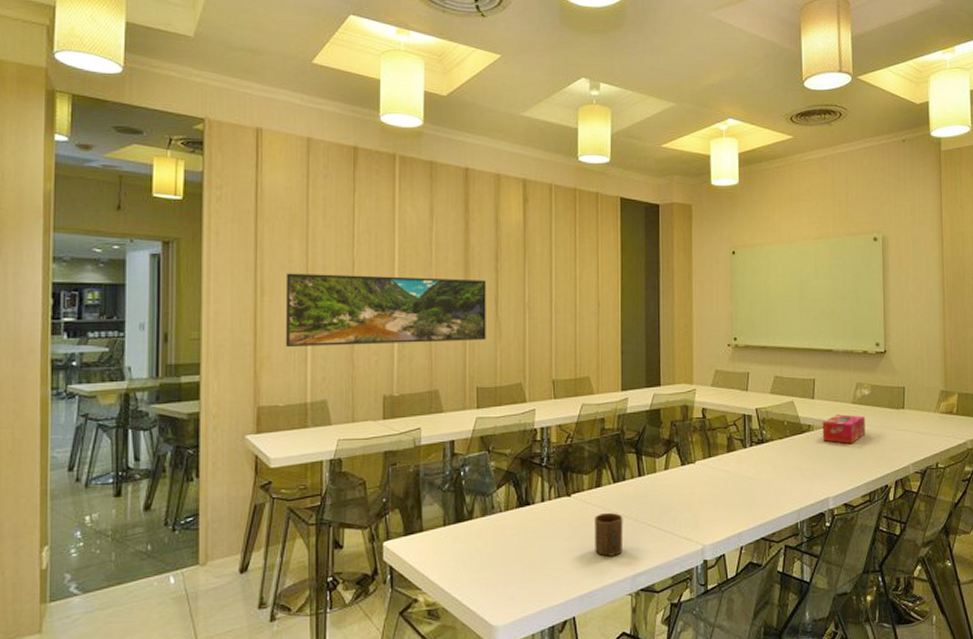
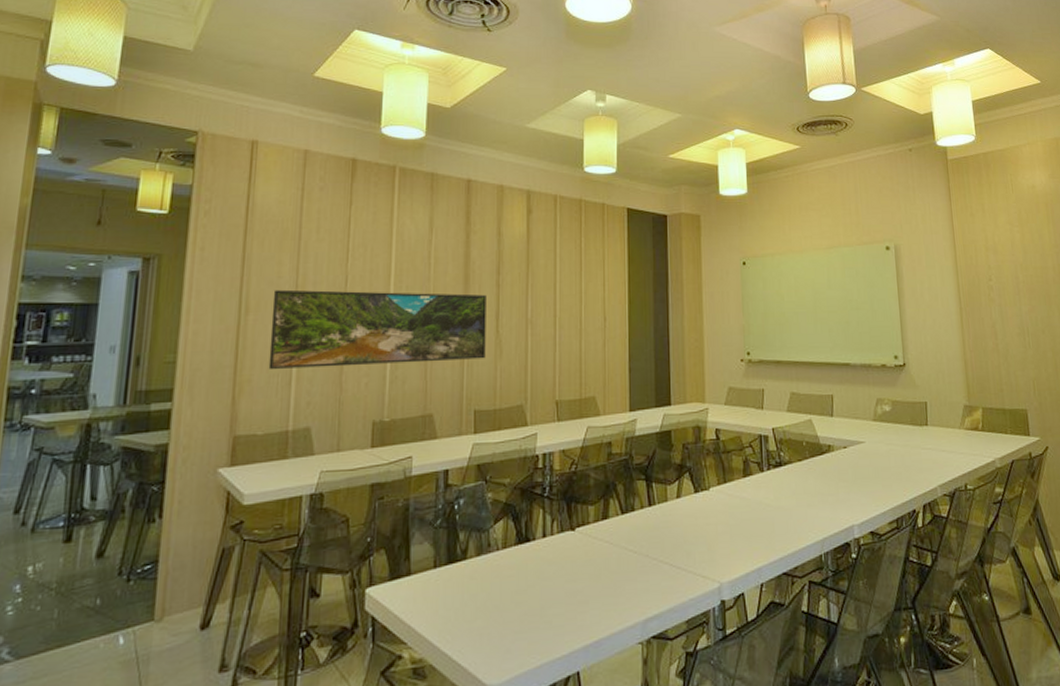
cup: present [595,512,623,556] -> none [601,547,633,599]
tissue box: present [822,414,865,444] -> none [842,433,889,465]

